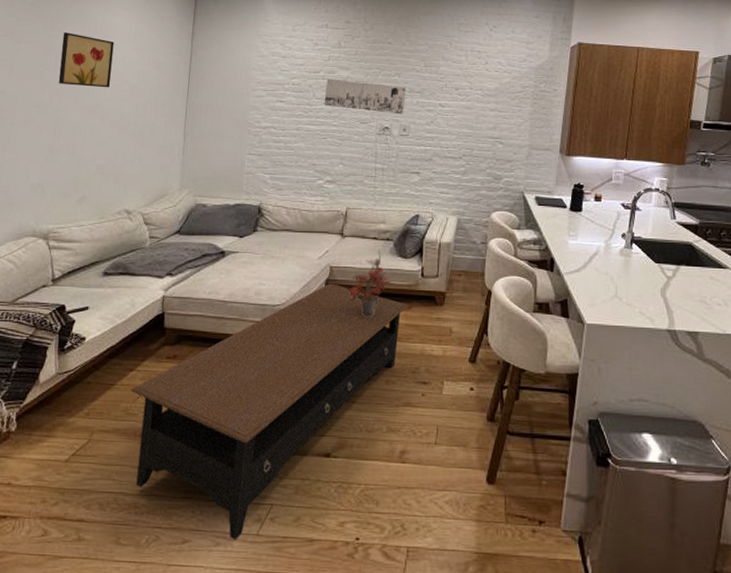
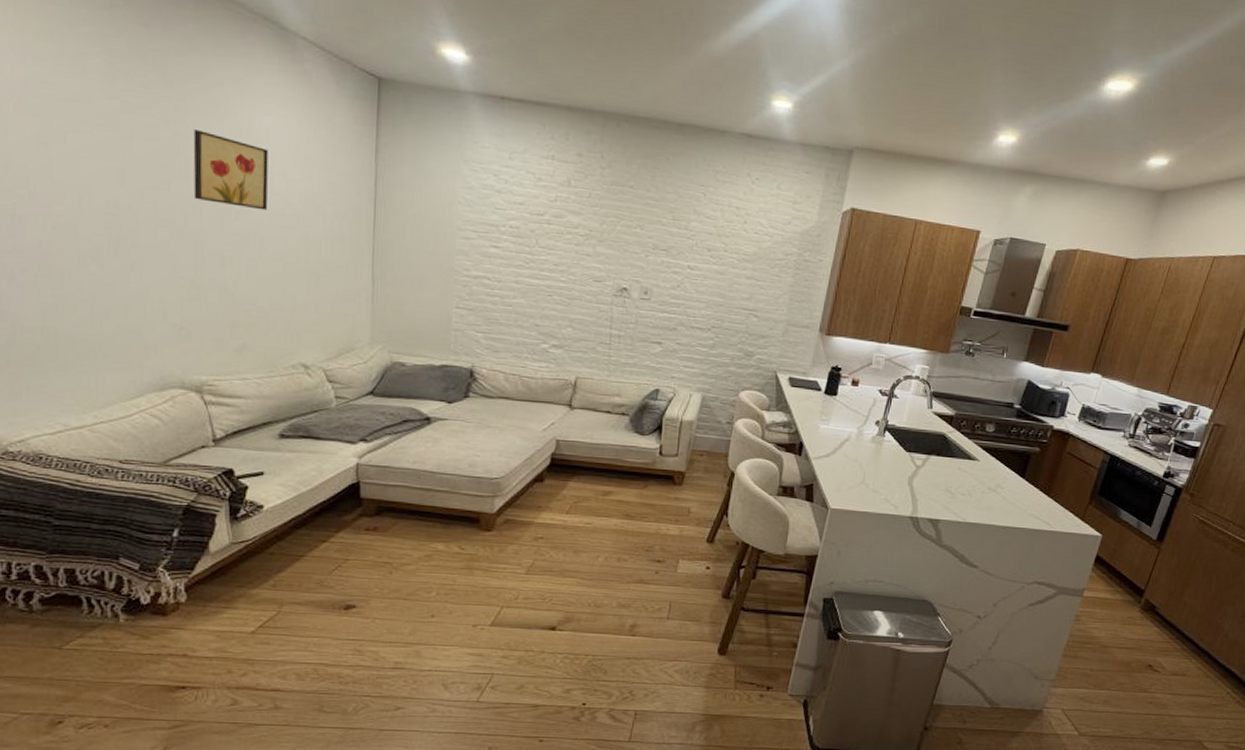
coffee table: present [130,283,409,540] -> none [324,457,645,707]
wall art: present [324,79,406,114] -> none [549,224,649,275]
potted plant: present [346,250,391,317] -> none [574,425,625,495]

